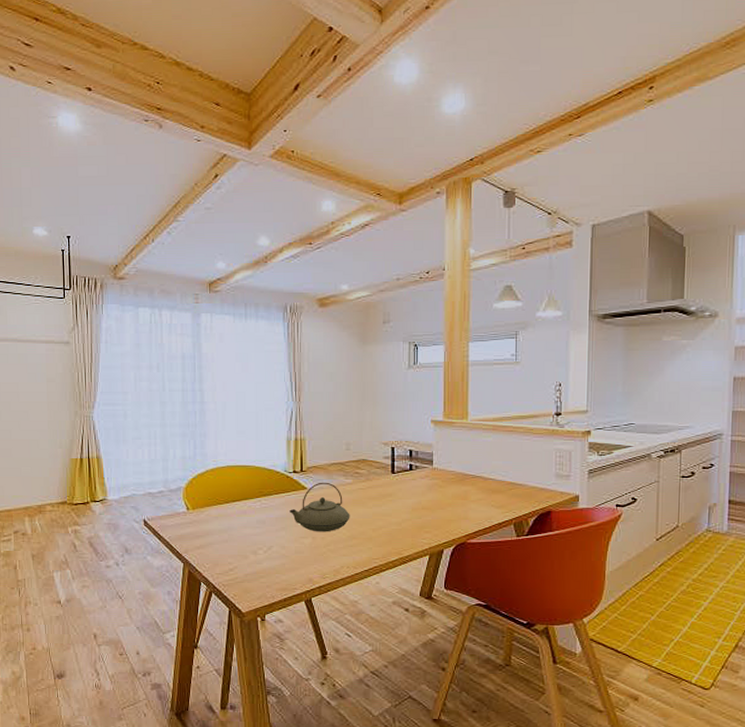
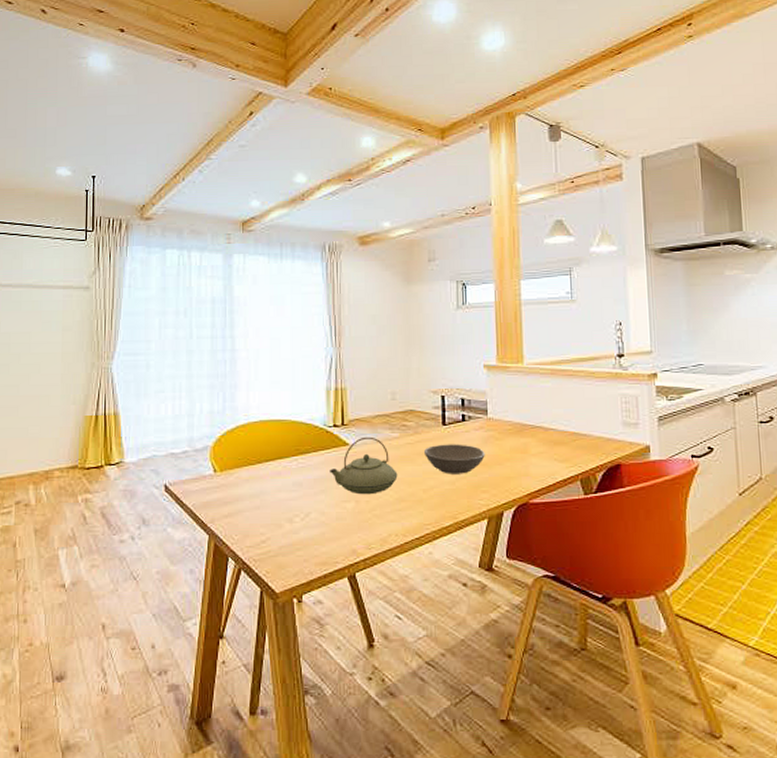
soup bowl: none [374,490,429,517] -> present [423,444,485,474]

